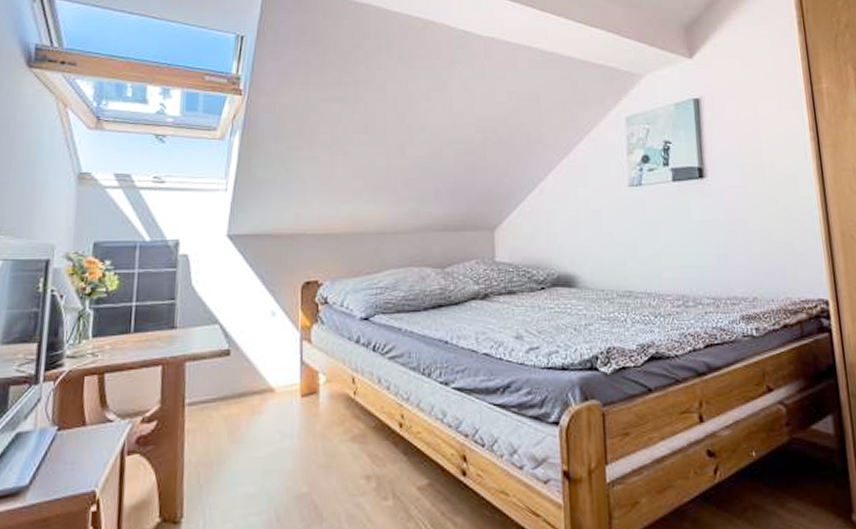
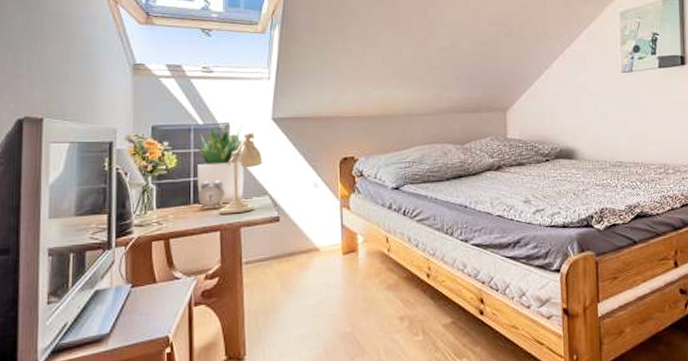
planter: none [139,242,194,334] -> present [195,125,244,205]
alarm clock: none [139,306,170,340] -> present [197,181,225,210]
desk lamp: none [161,251,214,347] -> present [218,132,262,216]

